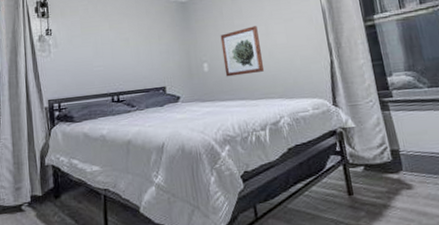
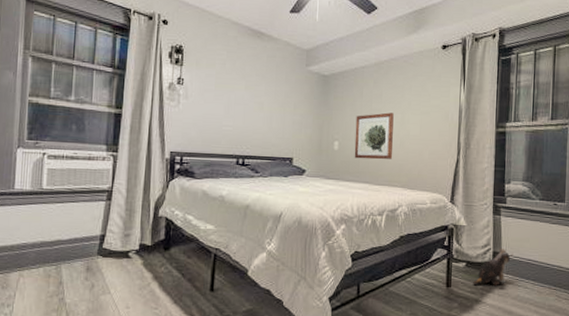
plush toy: none [376,145,414,190] -> present [473,249,514,286]

